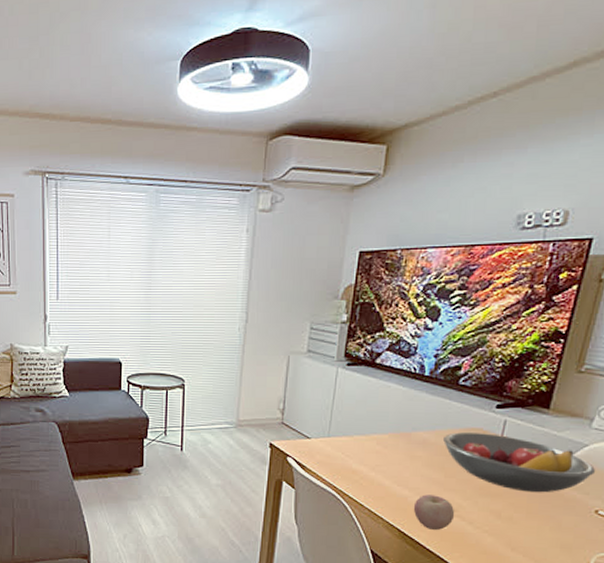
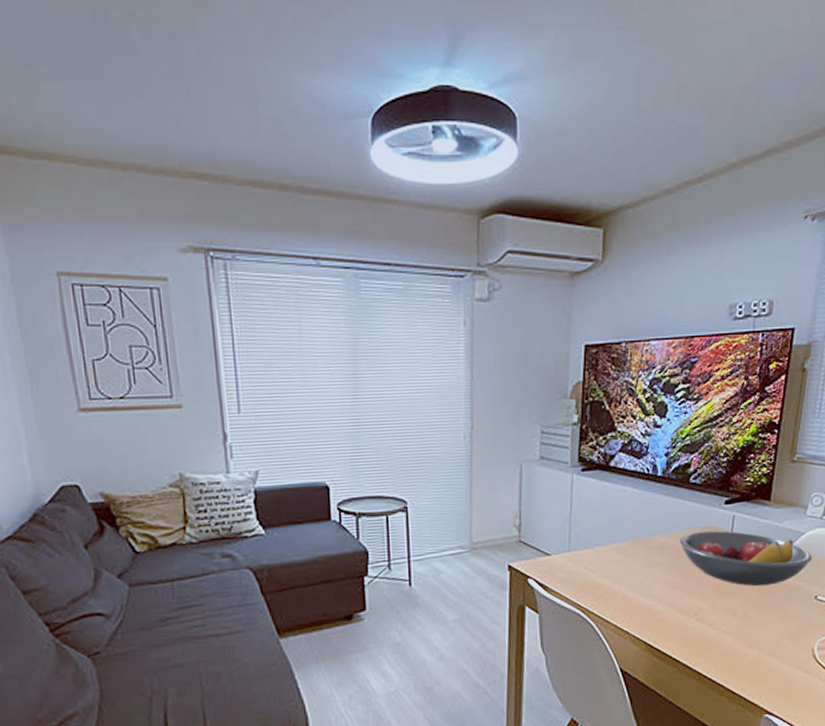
apple: present [413,494,455,531] -> none [657,601,696,638]

